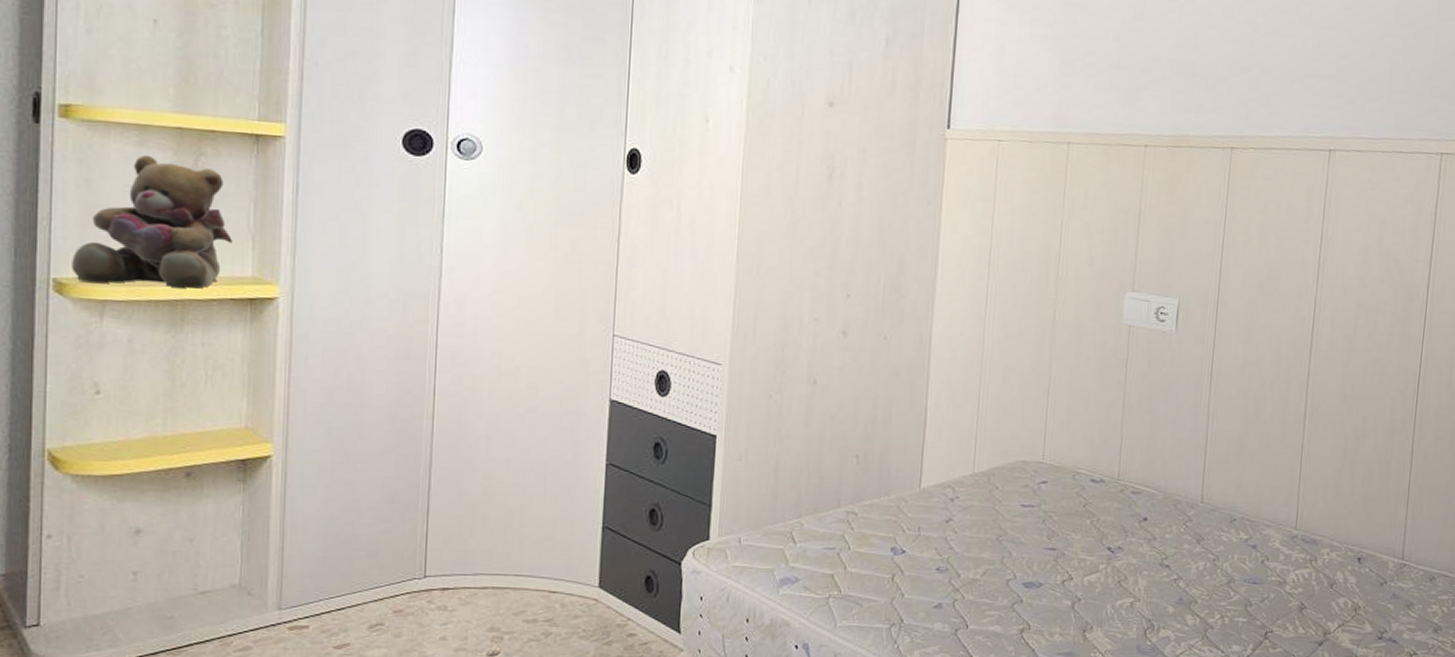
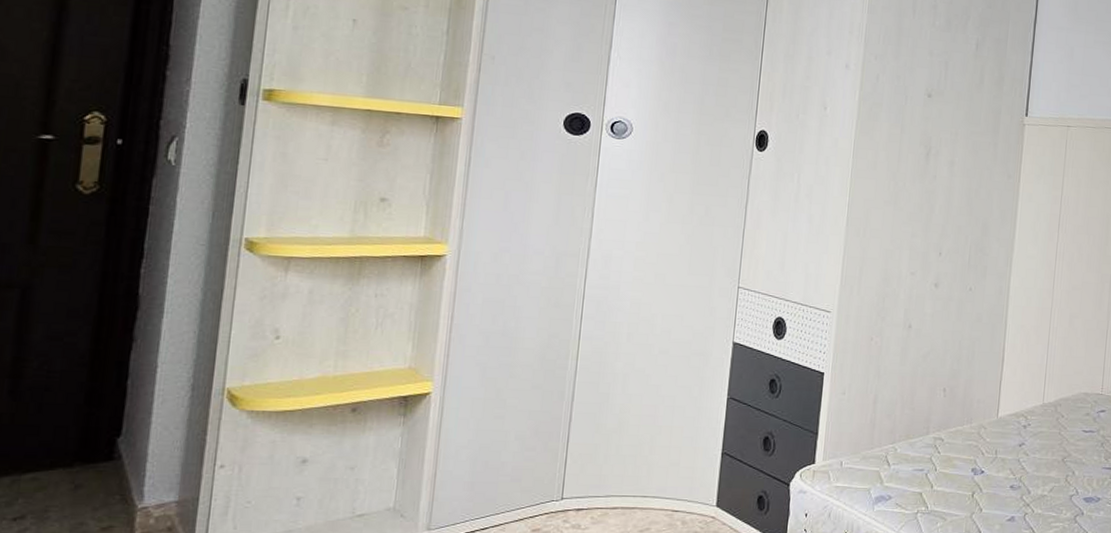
teddy bear: present [72,154,234,288] -> none [263,132,410,247]

